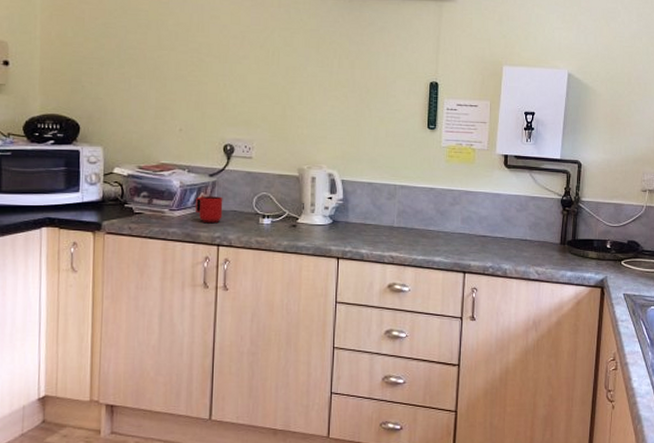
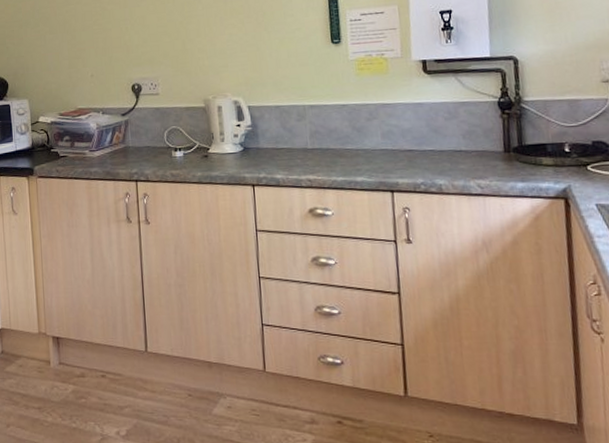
mug: present [196,196,223,224] -> none [112,134,138,161]

